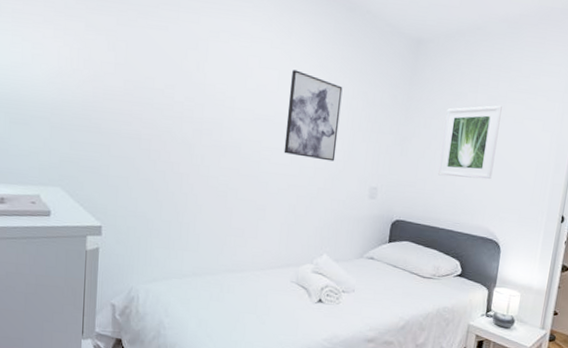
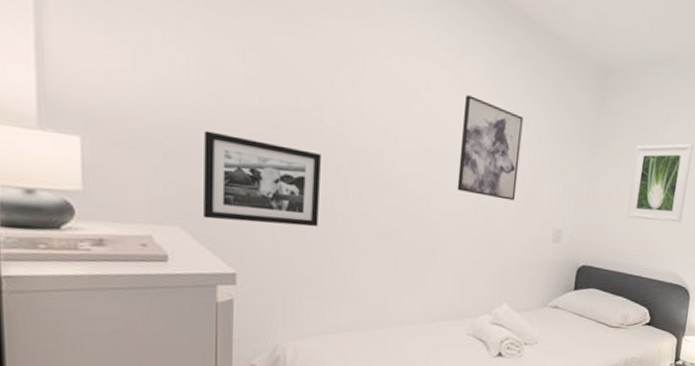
picture frame: none [79,108,171,187] -> present [204,130,321,227]

